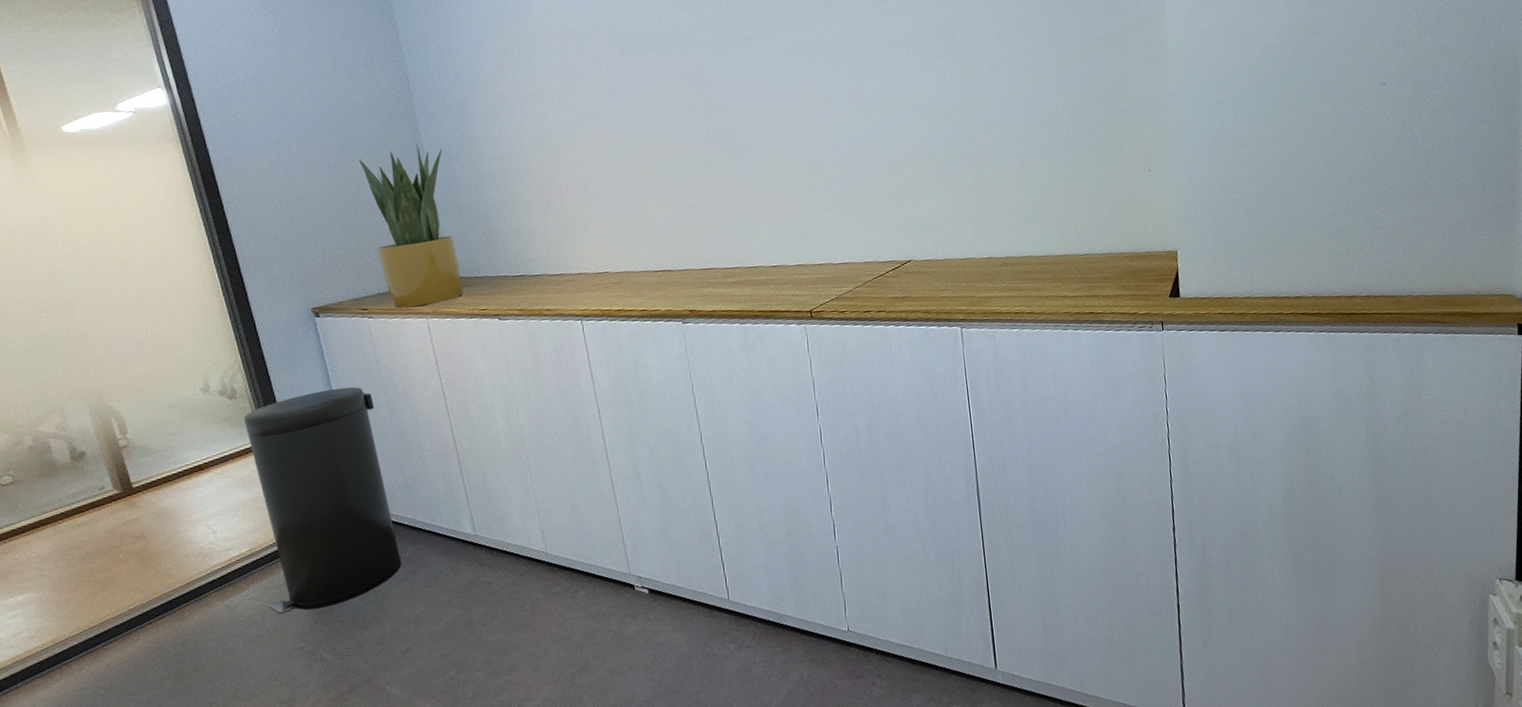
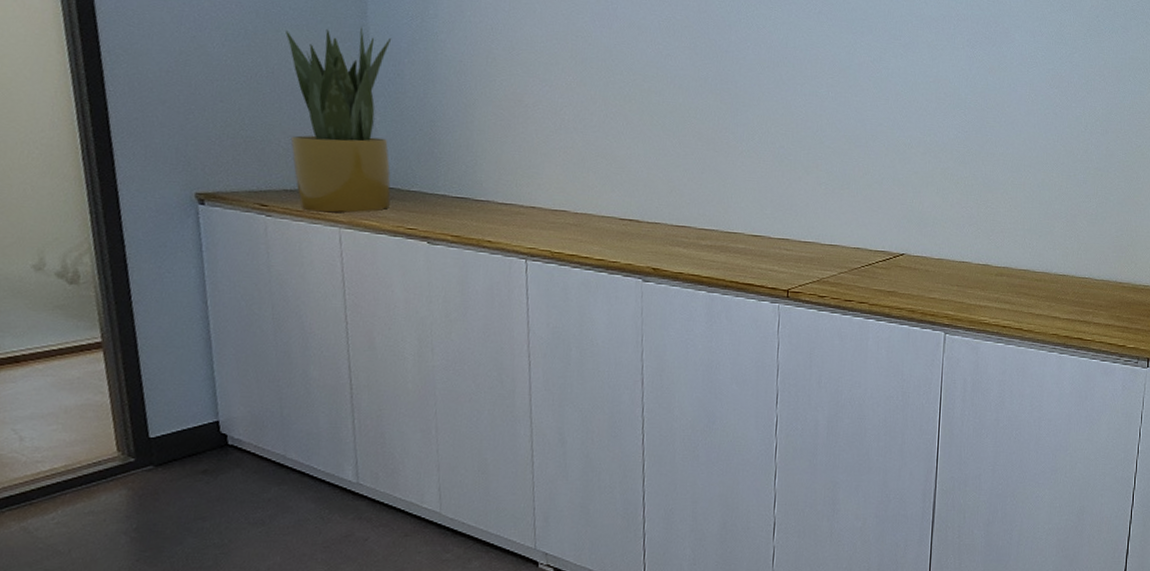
pedal bin: present [243,386,402,615] -> none [80,291,261,547]

